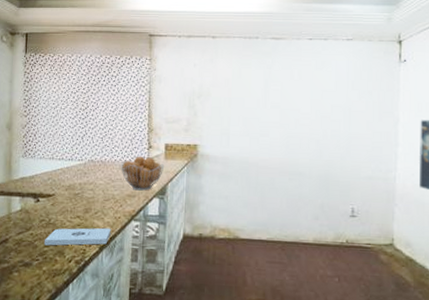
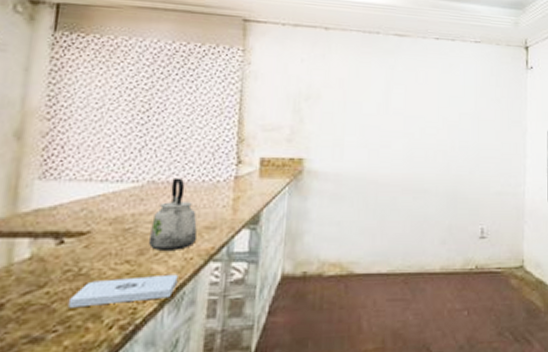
kettle: none [90,158,123,211] -> present [148,177,198,250]
fruit basket: present [121,156,165,191] -> none [196,174,259,220]

